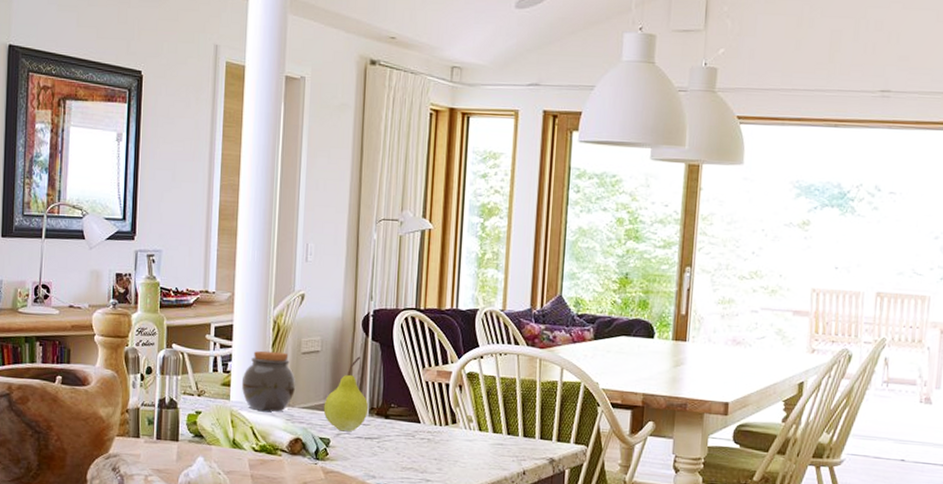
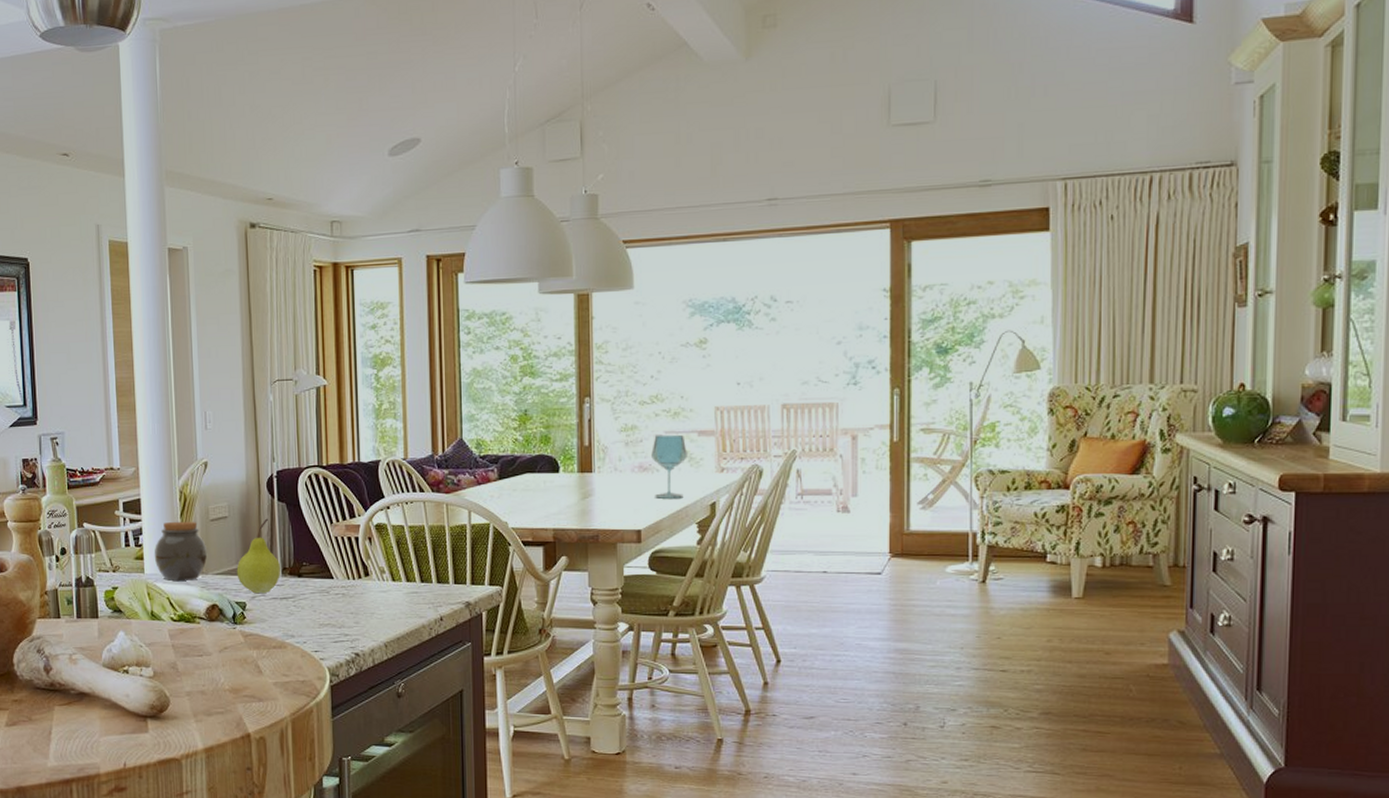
wine glass: none [745,310,781,375] -> present [651,434,687,499]

